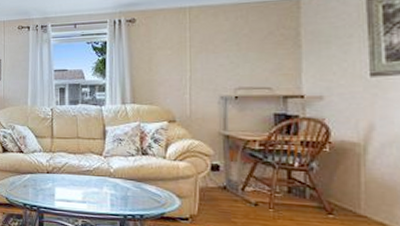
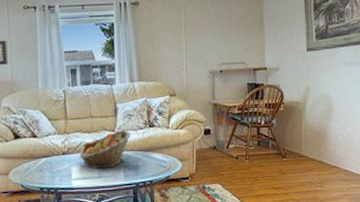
fruit basket: none [64,155,120,194] -> present [80,130,131,169]

